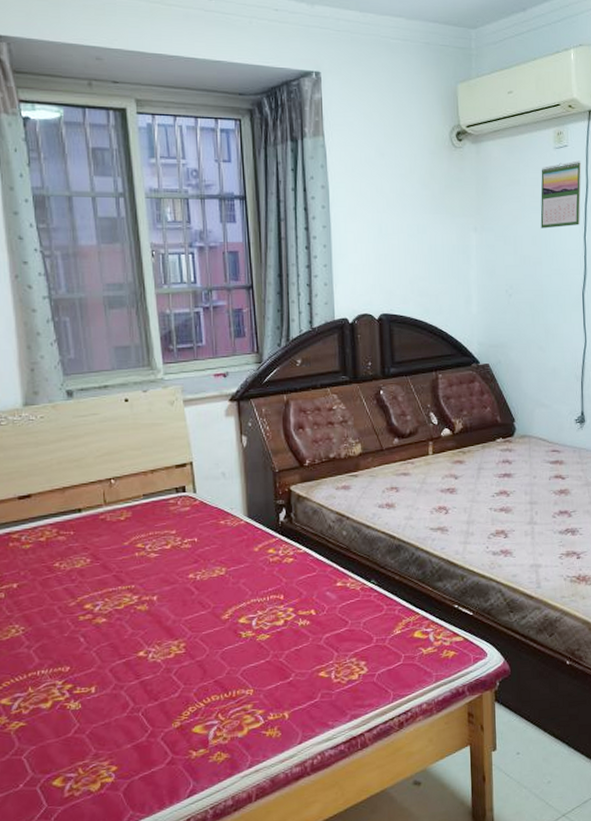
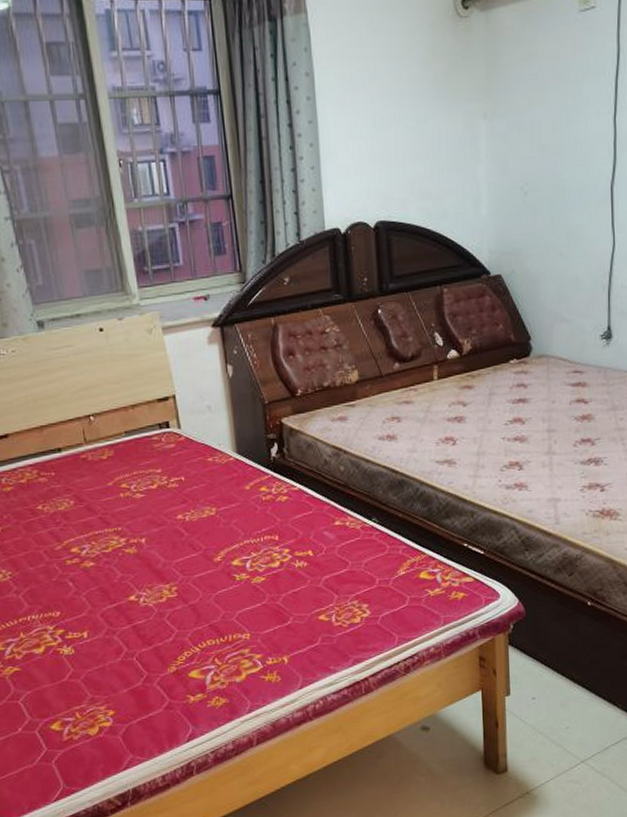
calendar: present [540,160,582,229] -> none [562,25,612,111]

